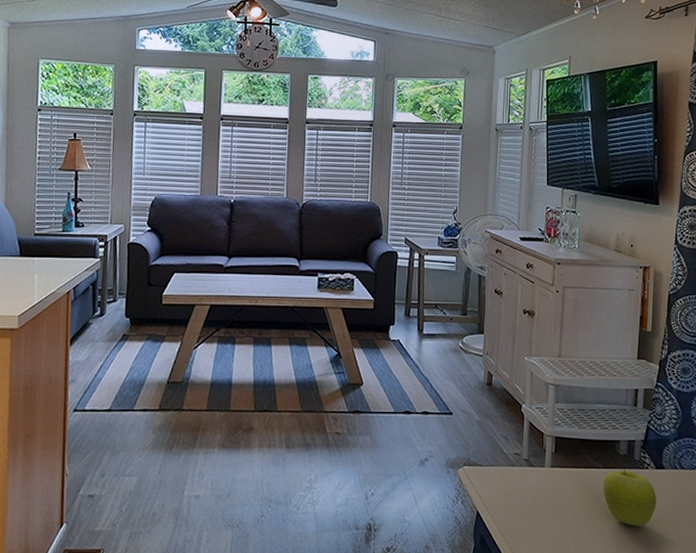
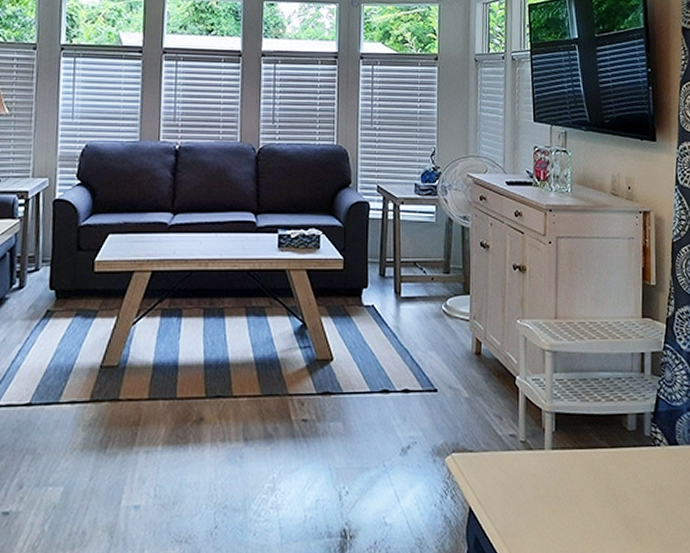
fruit: present [603,469,656,526] -> none [611,447,672,516]

